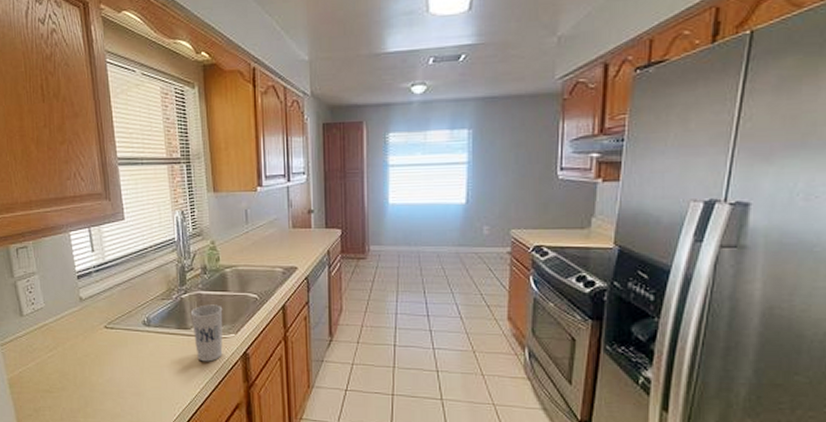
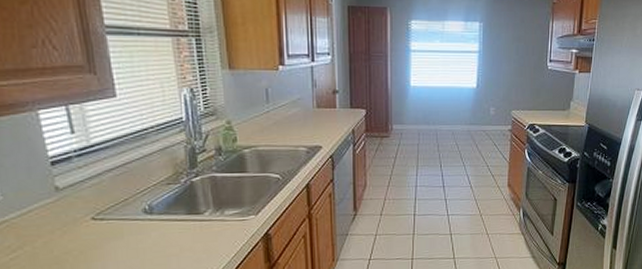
cup: present [191,304,223,362] -> none [204,186,242,247]

